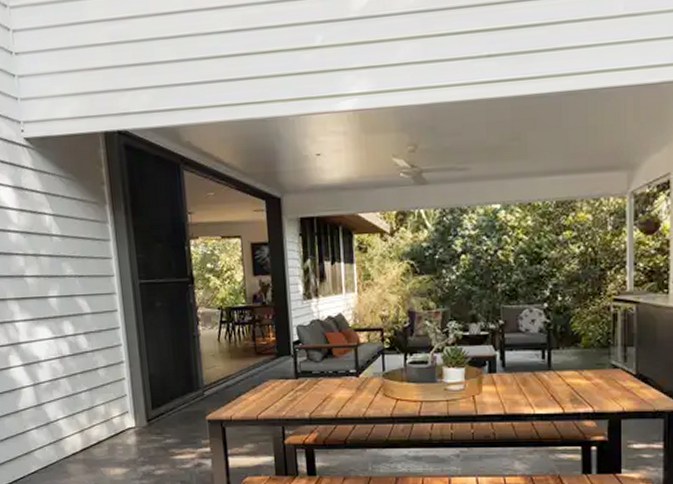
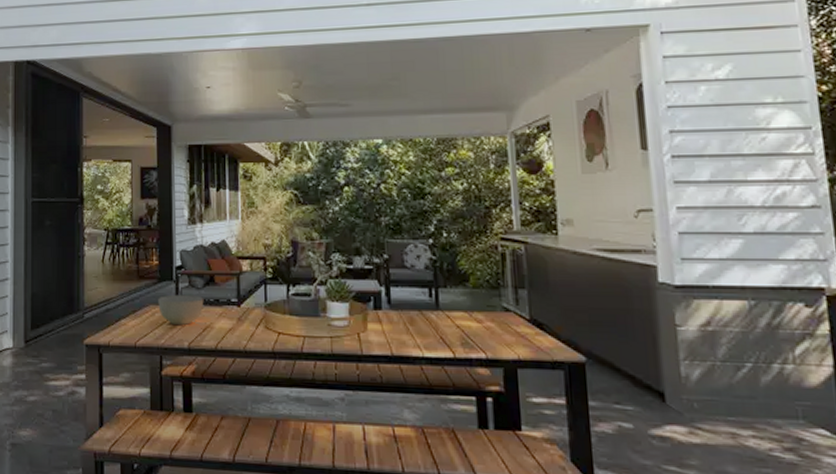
bowl: none [277,368,323,398] -> present [158,294,204,326]

